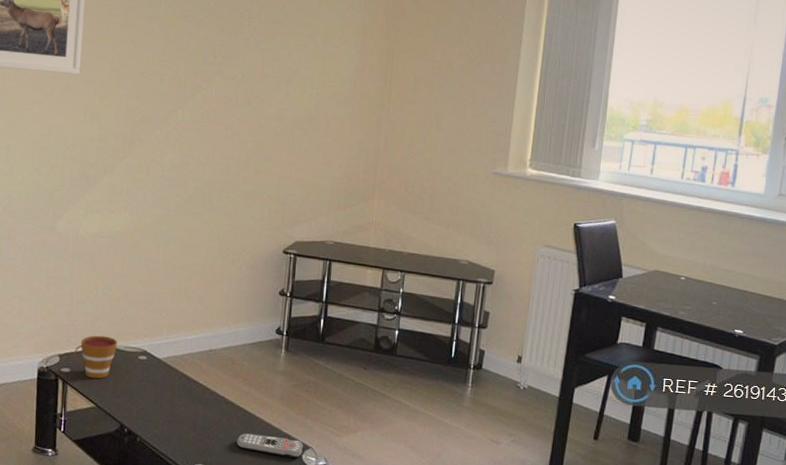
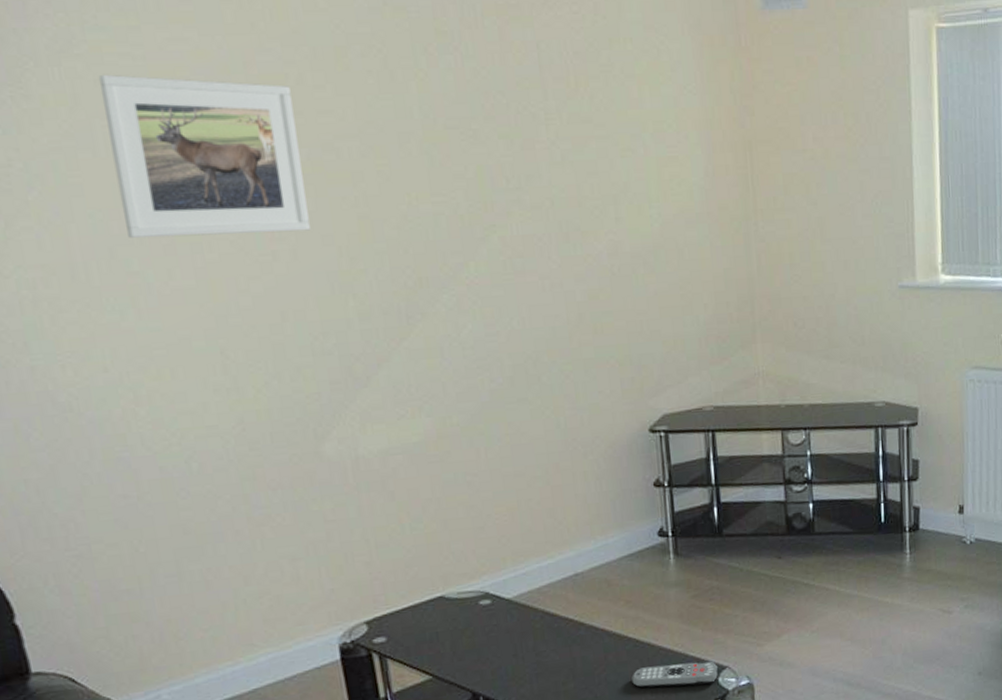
cup: present [74,335,118,379] -> none [387,584,447,643]

